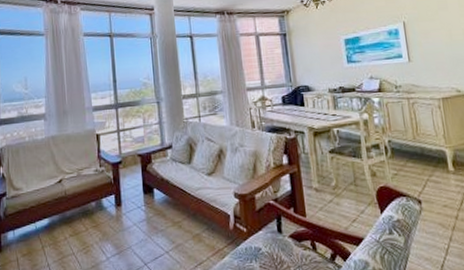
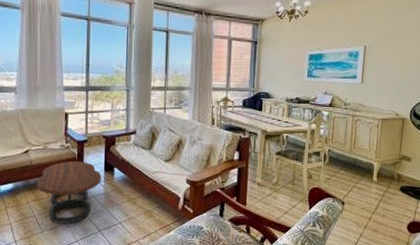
coffee table: none [74,185,142,260] -> present [37,160,102,224]

